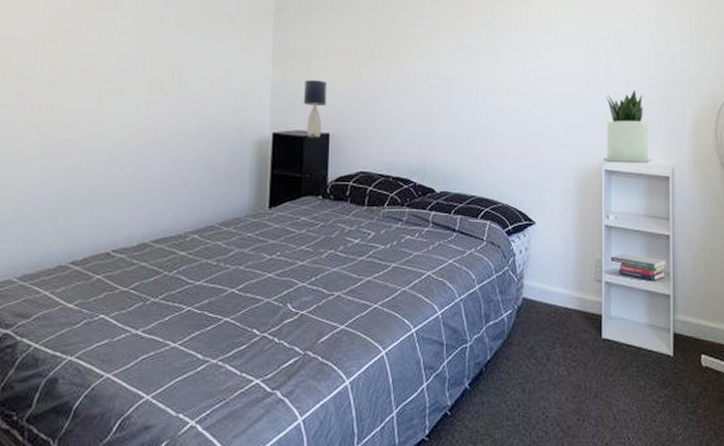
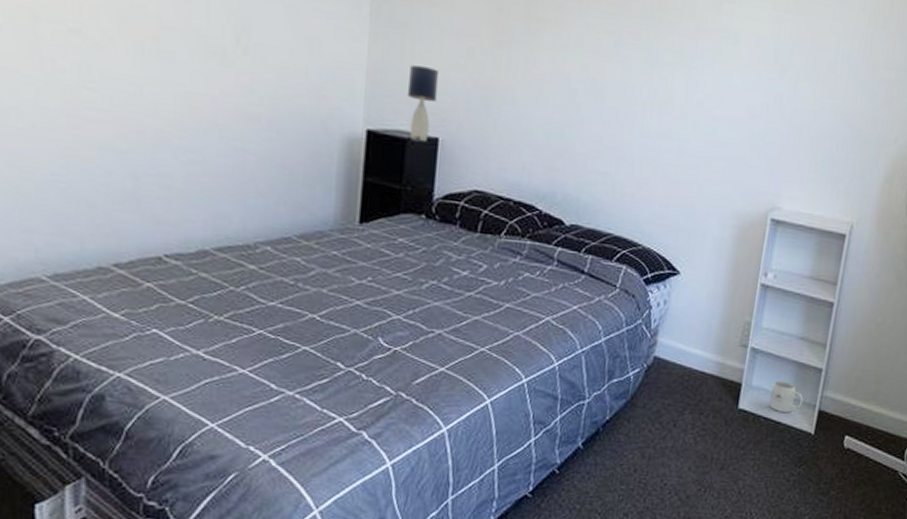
planter: present [602,90,653,164] -> none [770,124,832,217]
books: present [610,253,666,282] -> none [761,318,825,353]
mug: none [629,309,658,339] -> present [769,380,804,414]

